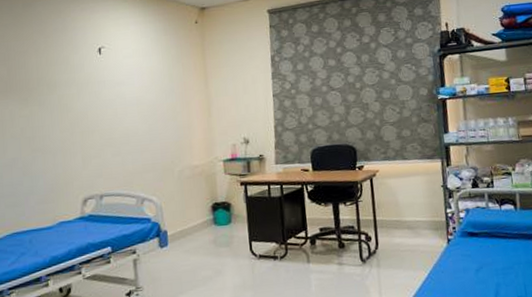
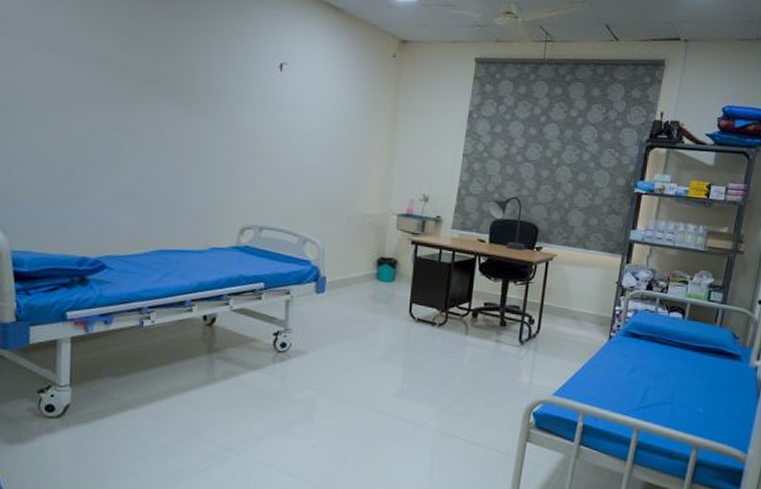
desk lamp: none [304,123,348,173] -> present [487,196,525,251]

